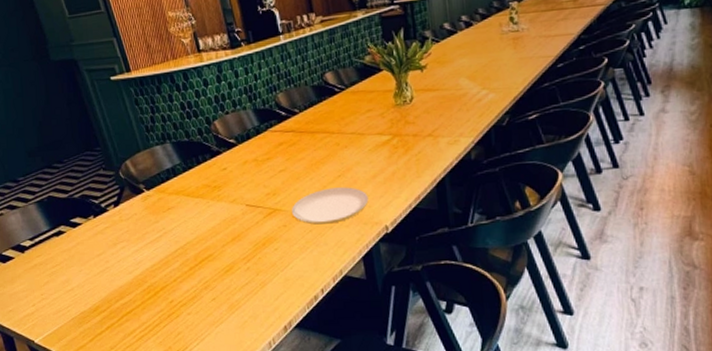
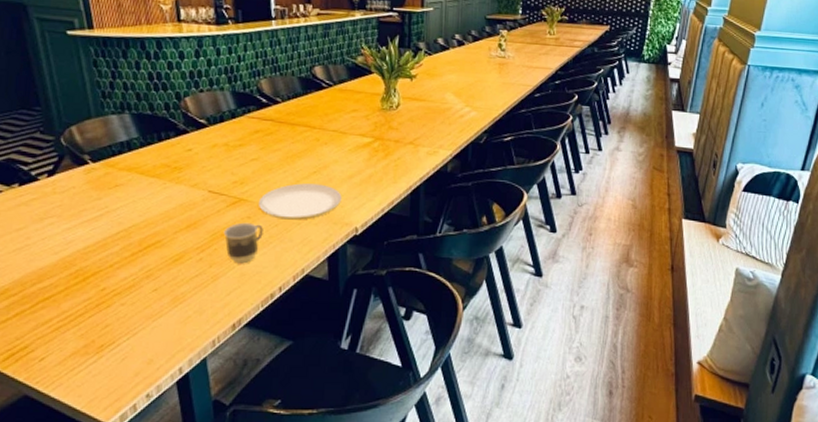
cup: none [264,230,300,270] -> present [223,222,263,264]

